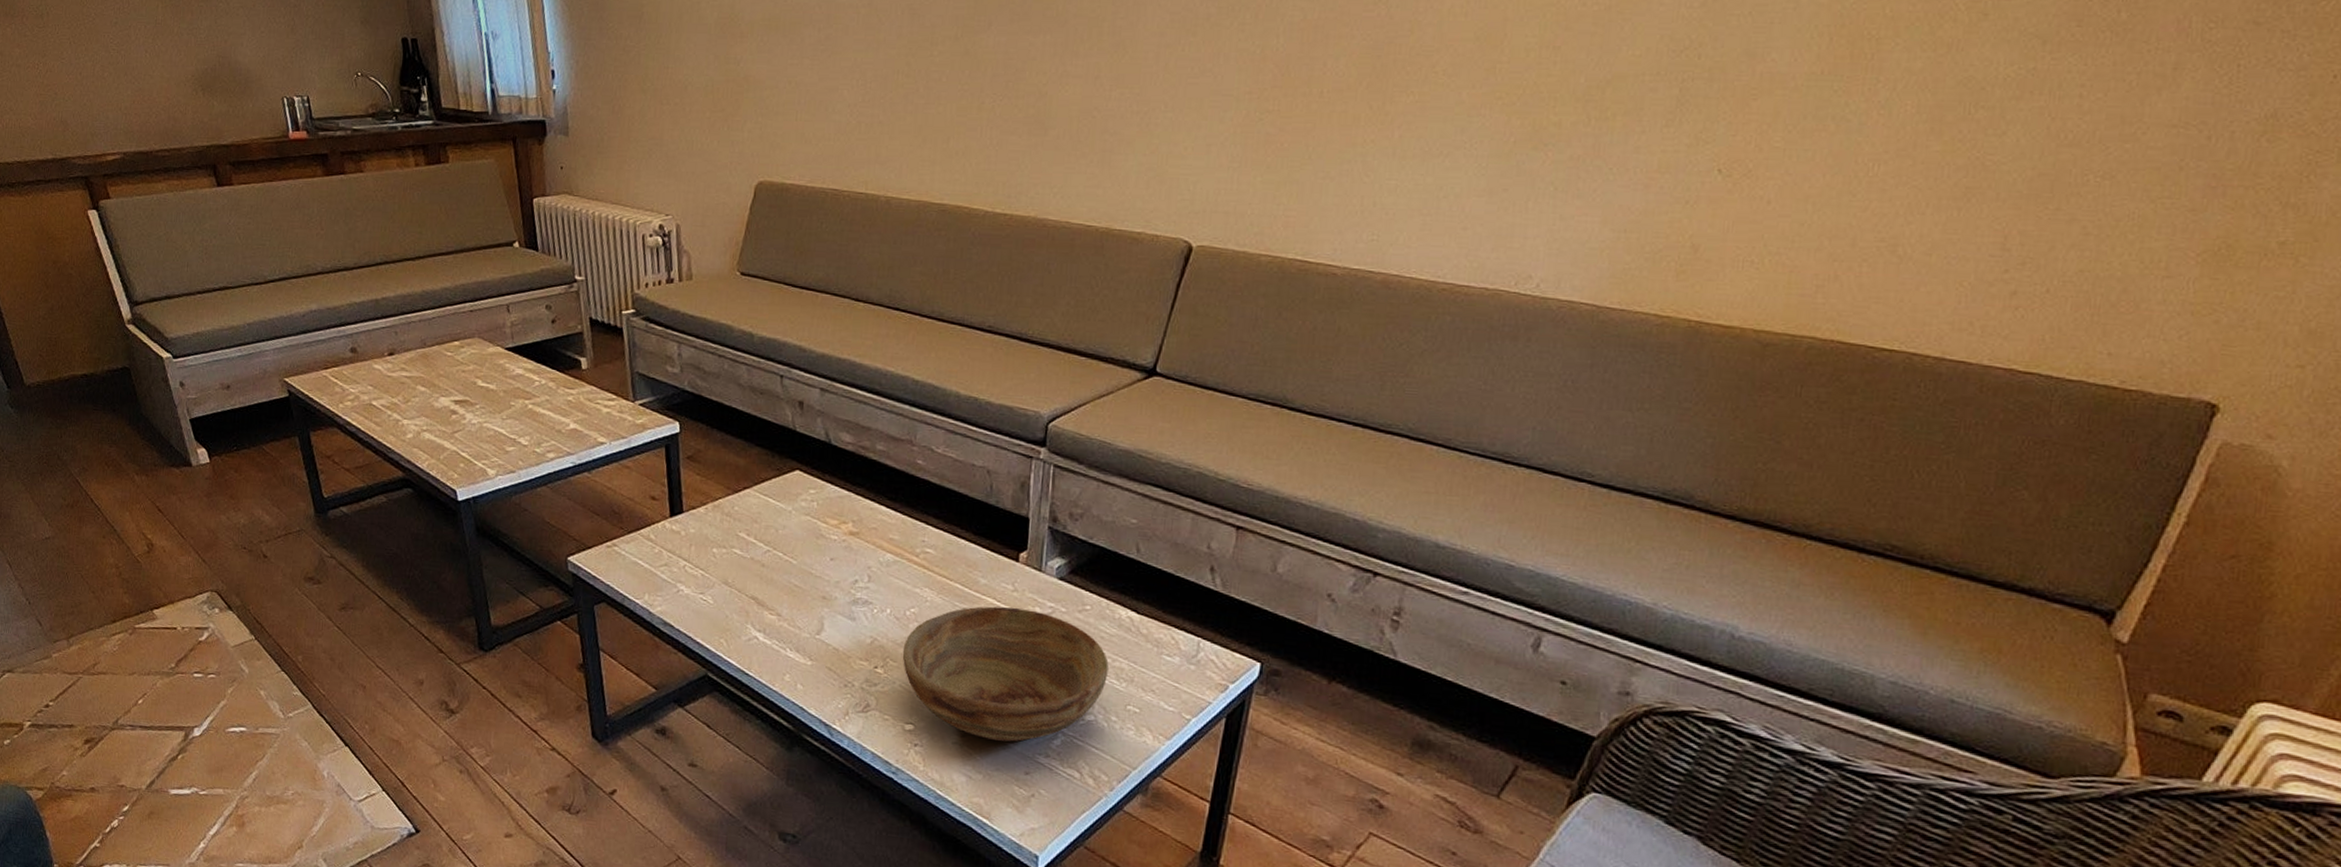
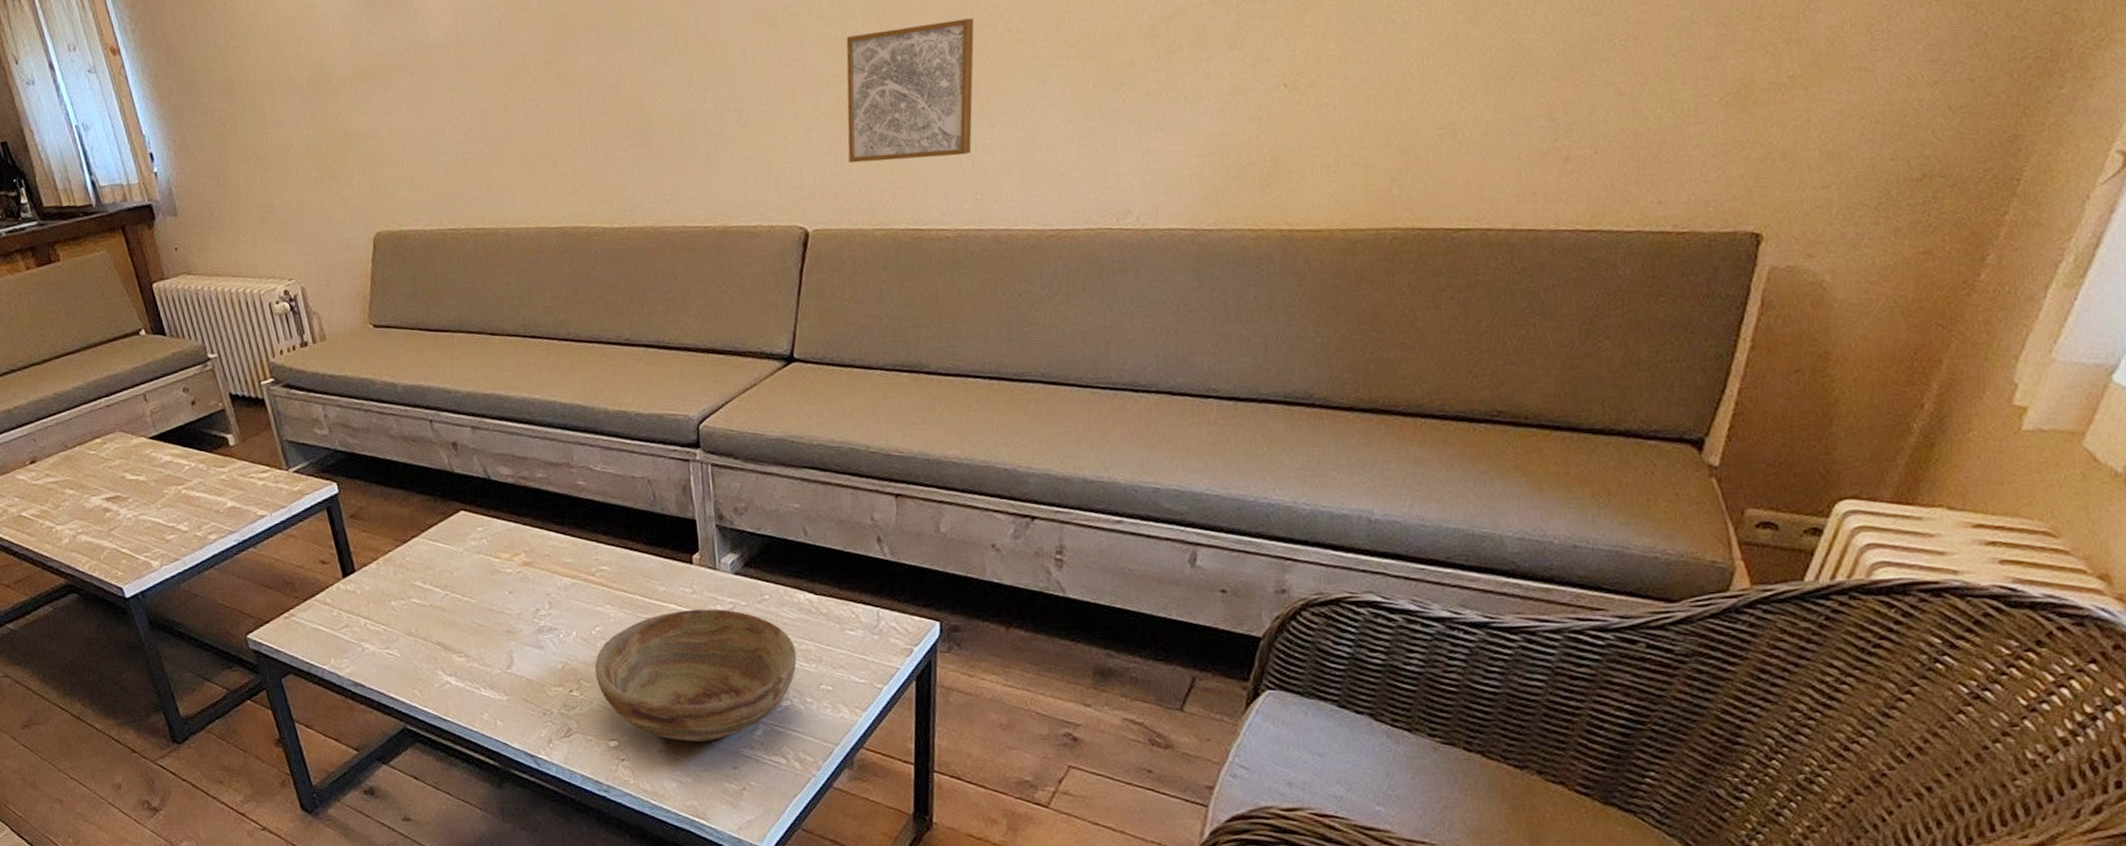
wall art: none [1246,53,1401,193] -> present [846,18,975,164]

